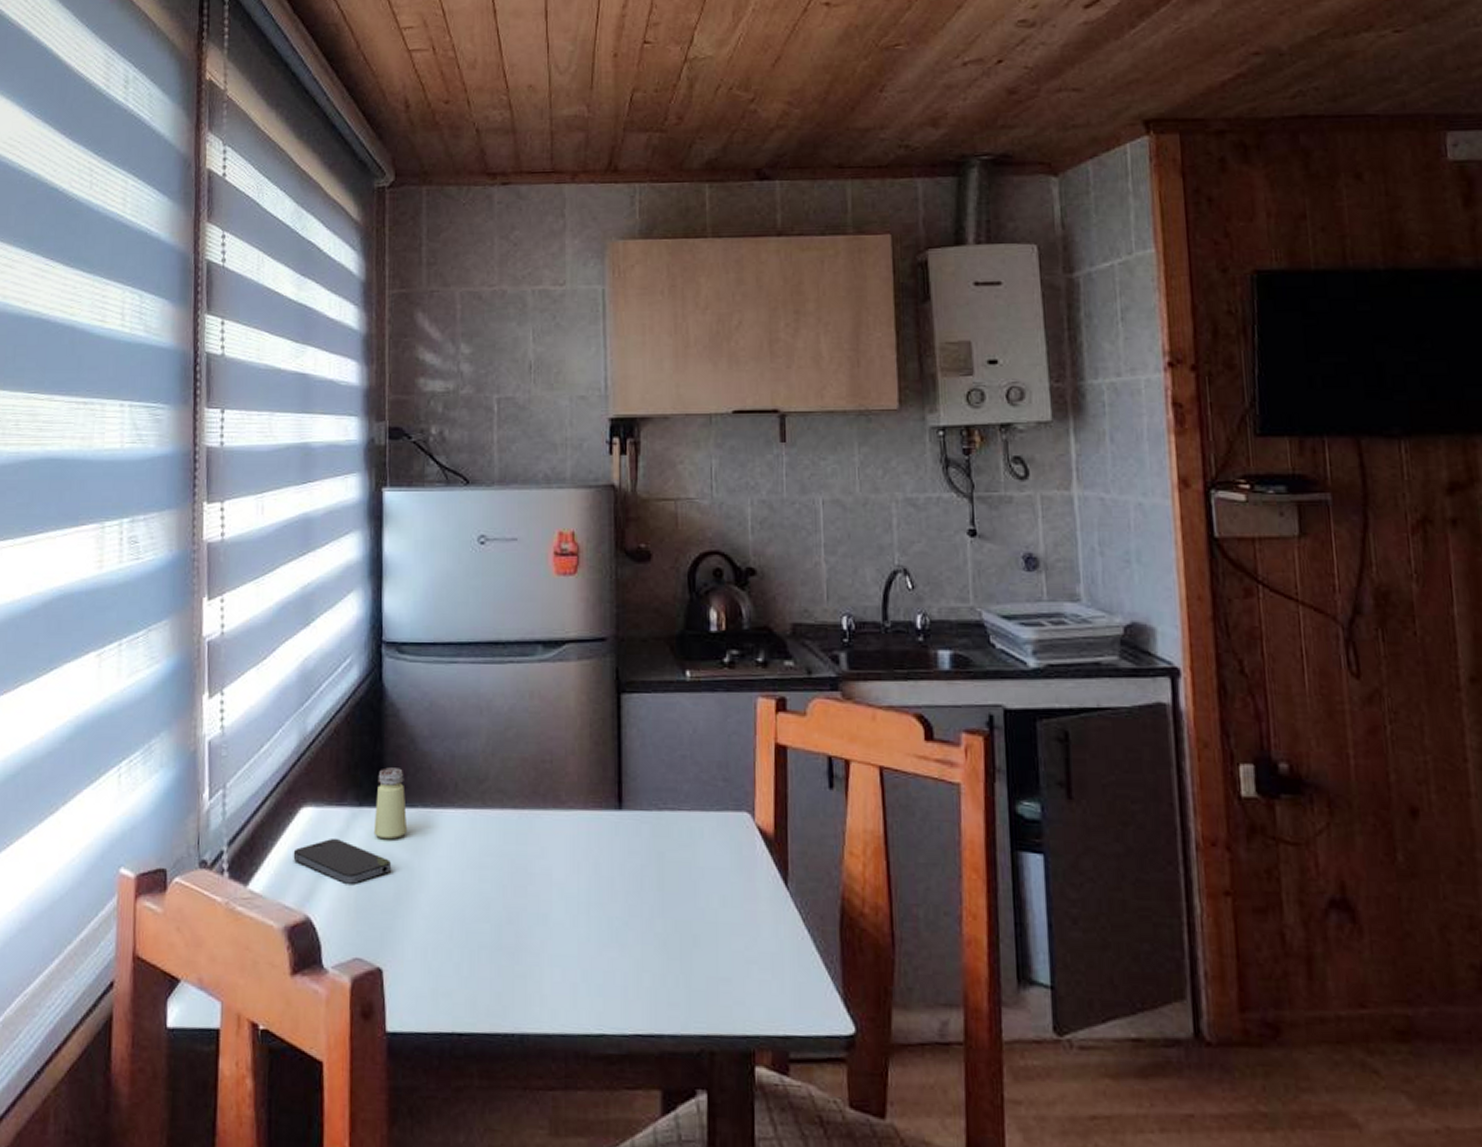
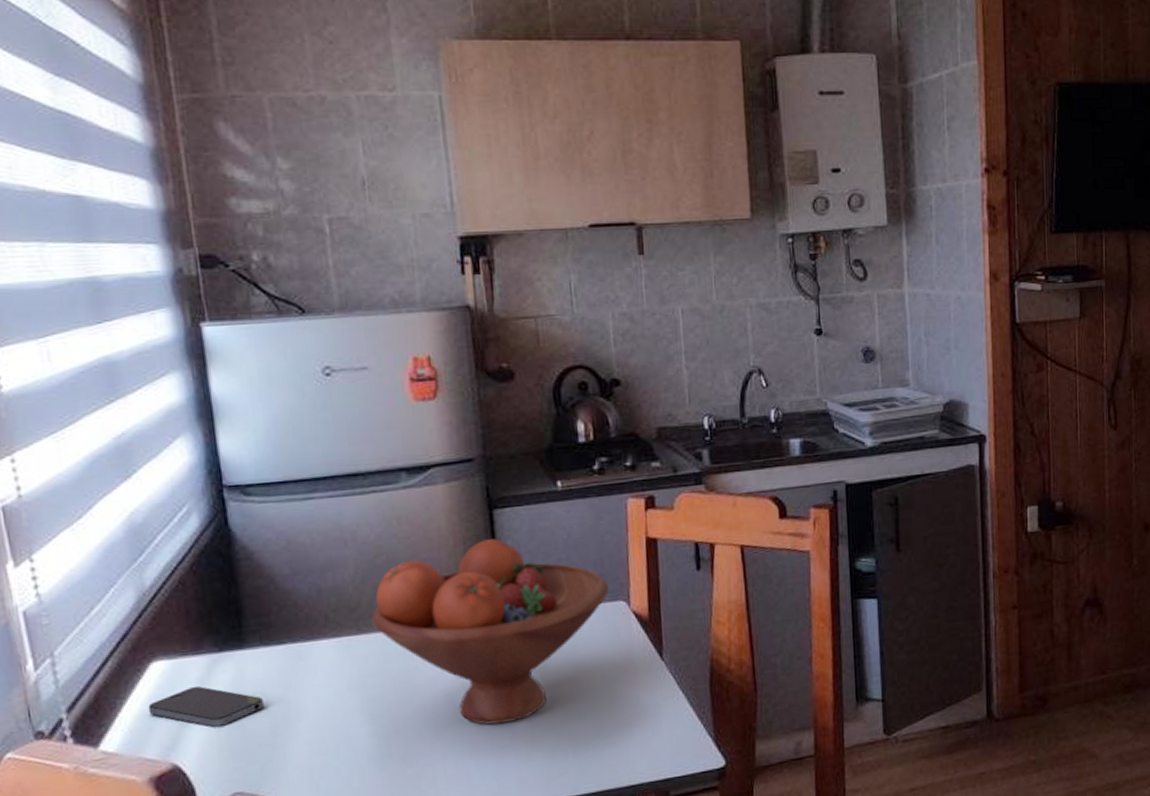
saltshaker: present [373,767,408,840] -> none [236,609,278,680]
fruit bowl: none [497,725,734,933] -> present [372,539,610,725]

